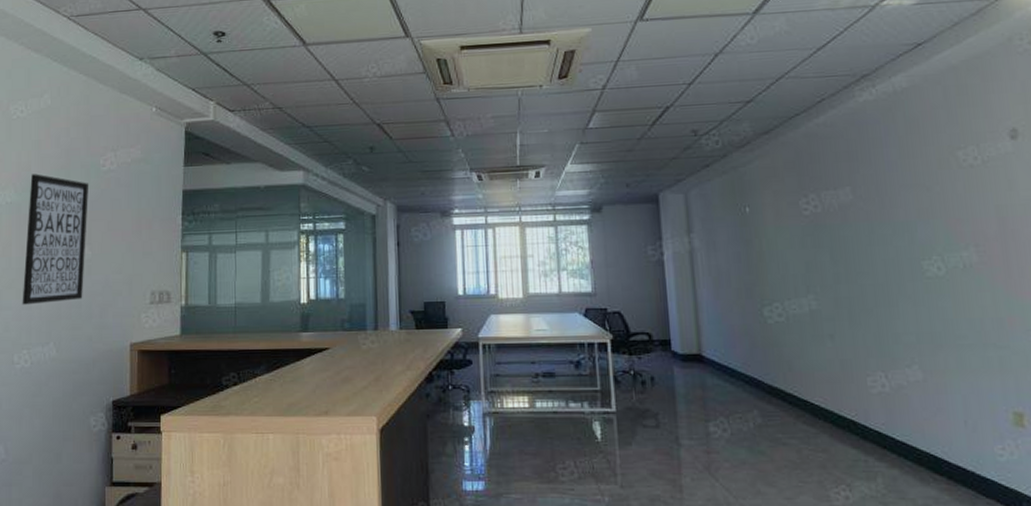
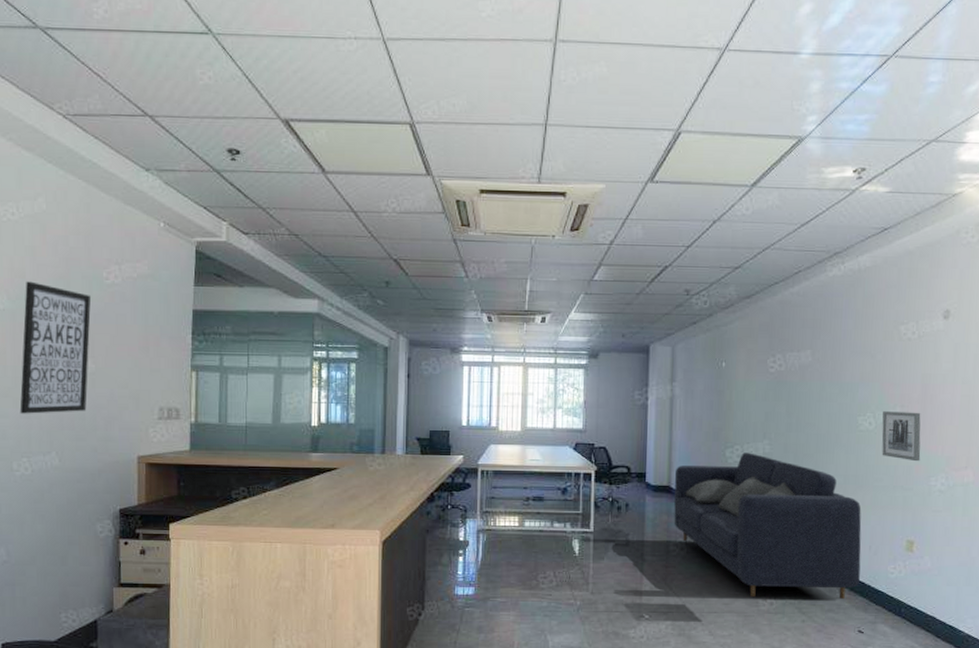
sofa: none [705,310,959,491] -> present [674,452,862,600]
wall art: none [953,251,1013,312] -> present [881,411,921,462]

